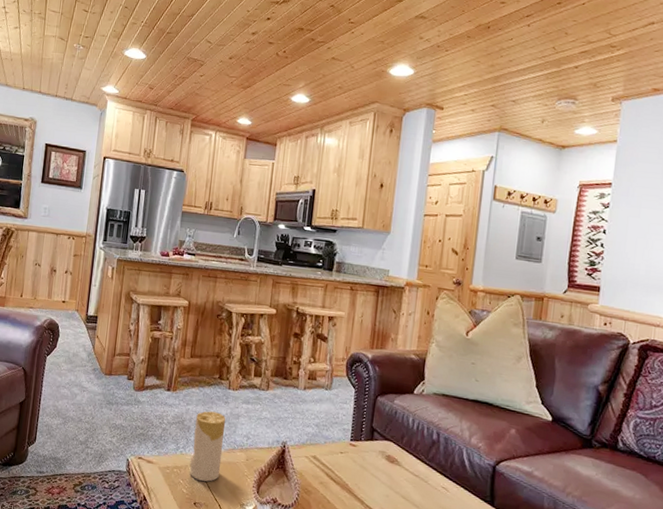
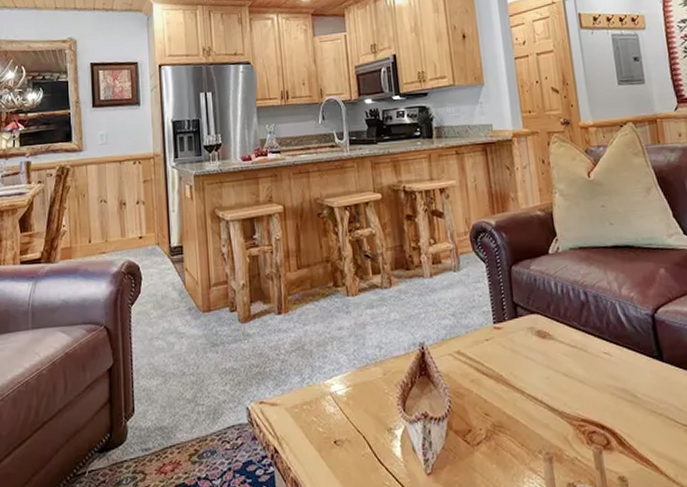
candle: present [190,411,226,482] -> none [317,326,357,413]

